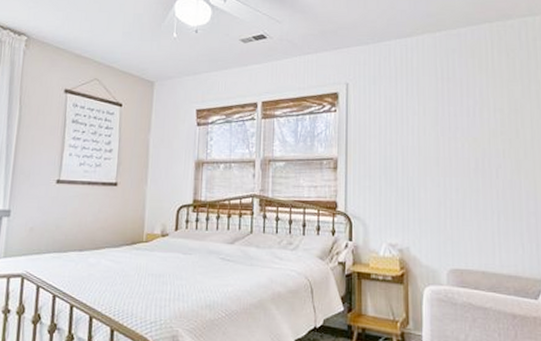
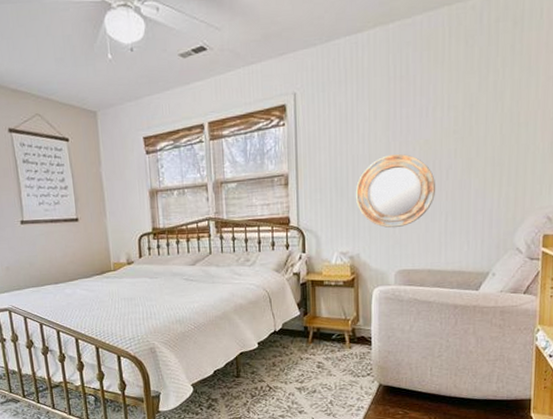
home mirror: none [404,149,487,223] -> present [355,154,436,228]

